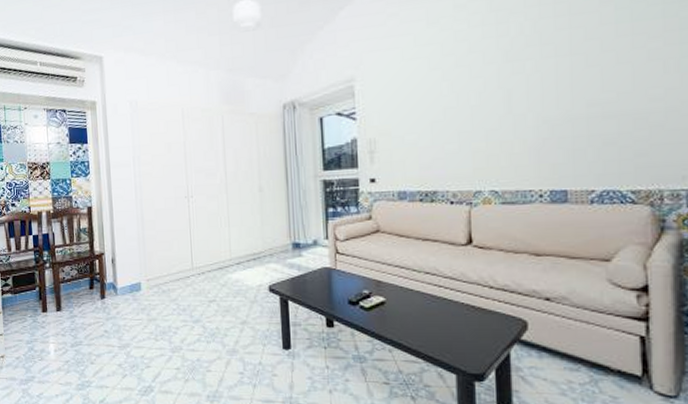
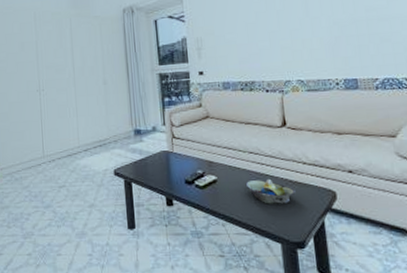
decorative bowl: none [418,303,478,331] -> present [245,178,296,204]

